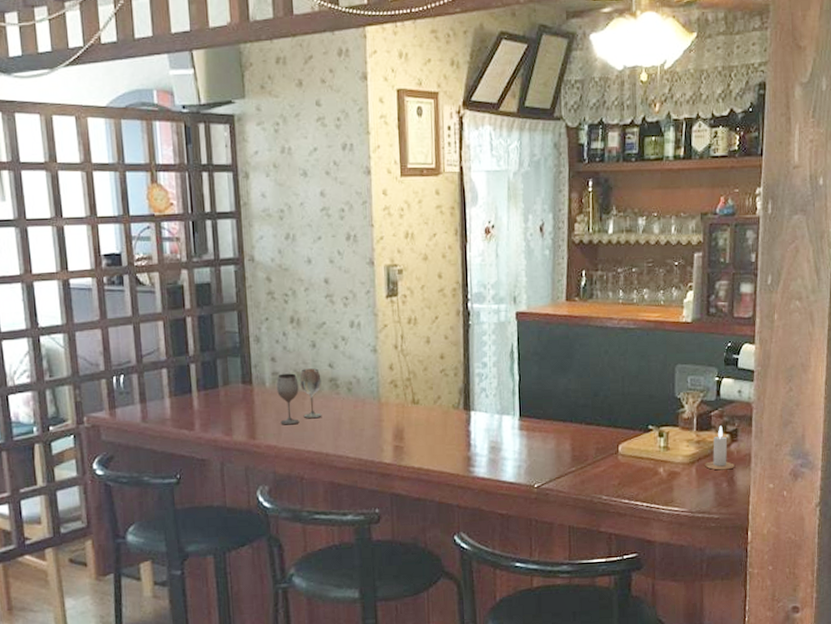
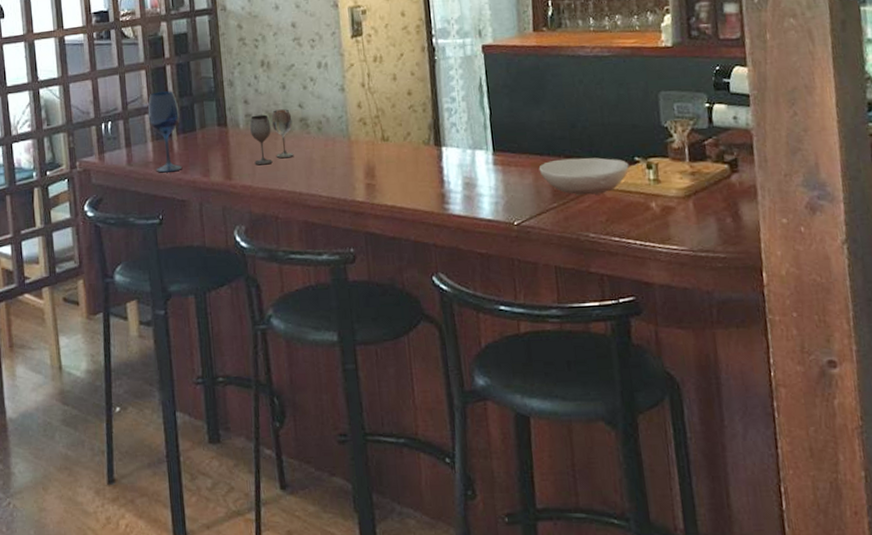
wineglass: none [165,345,203,431] -> present [147,91,183,173]
bowl: none [561,425,643,460] -> present [538,157,629,195]
candle: present [705,426,734,470] -> none [703,155,738,204]

